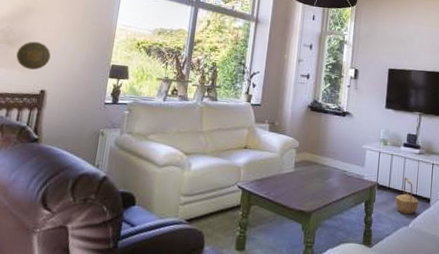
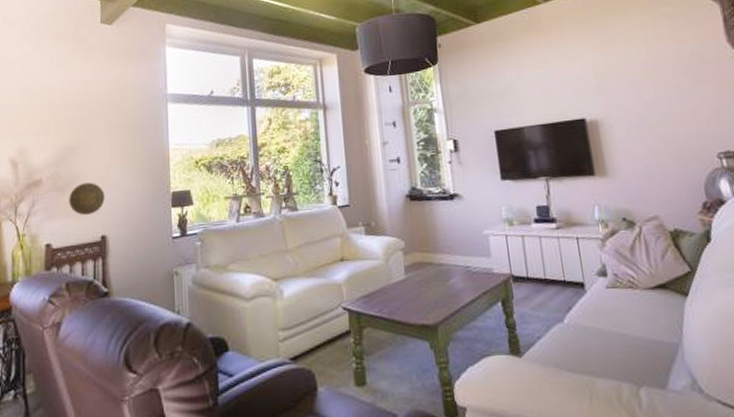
basket: present [395,177,419,215] -> none [539,261,571,308]

